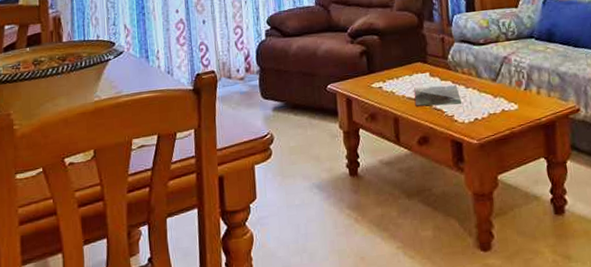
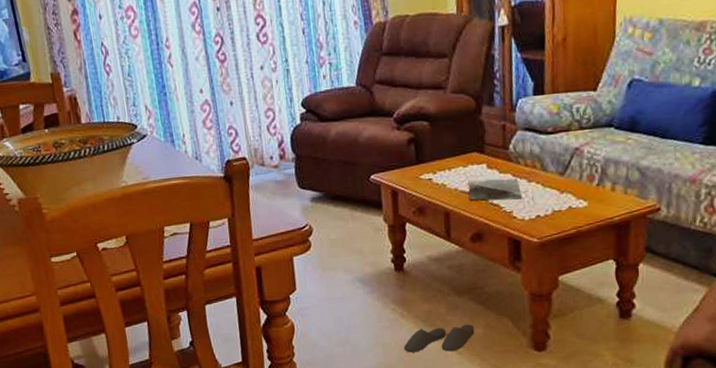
slippers: none [358,226,425,259] -> present [403,324,475,353]

